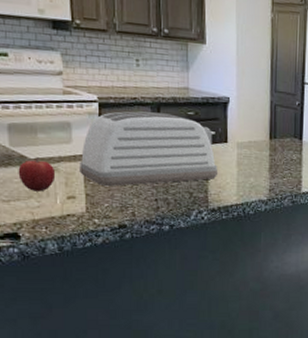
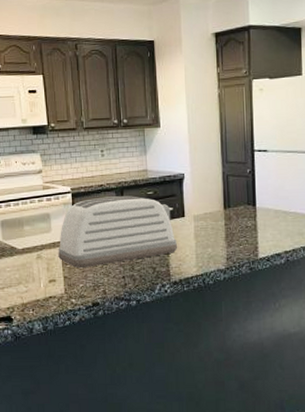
fruit: present [18,157,56,192] -> none [10,247,39,278]

